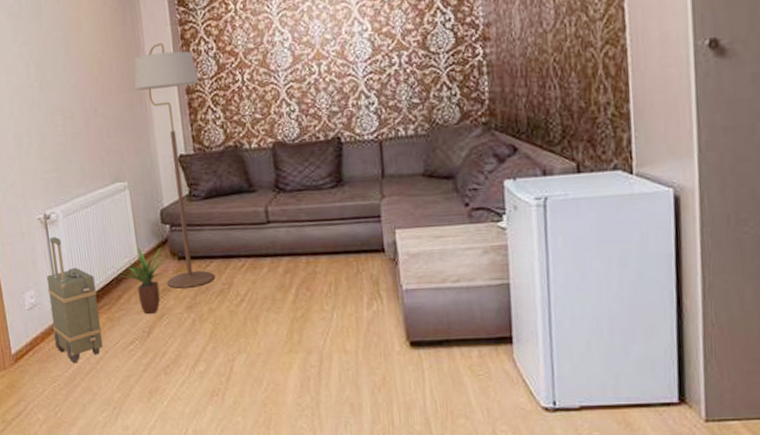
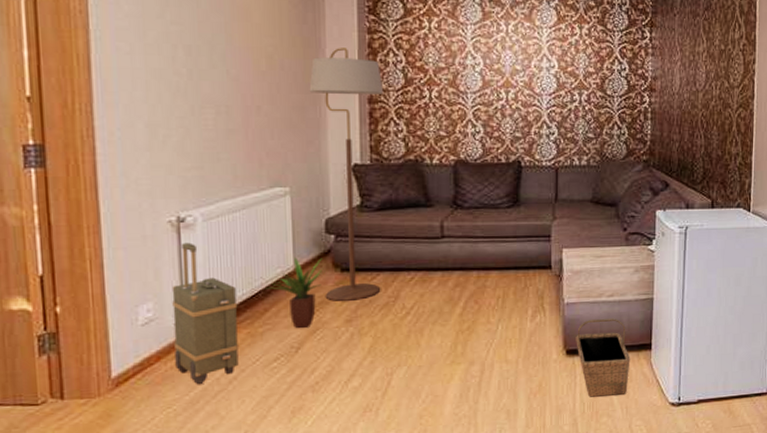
basket: none [419,307,488,395] -> present [576,318,631,397]

